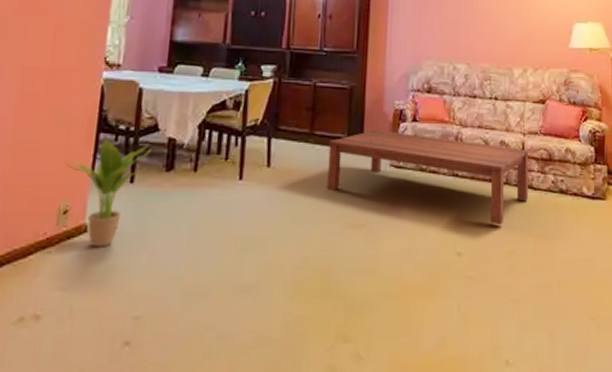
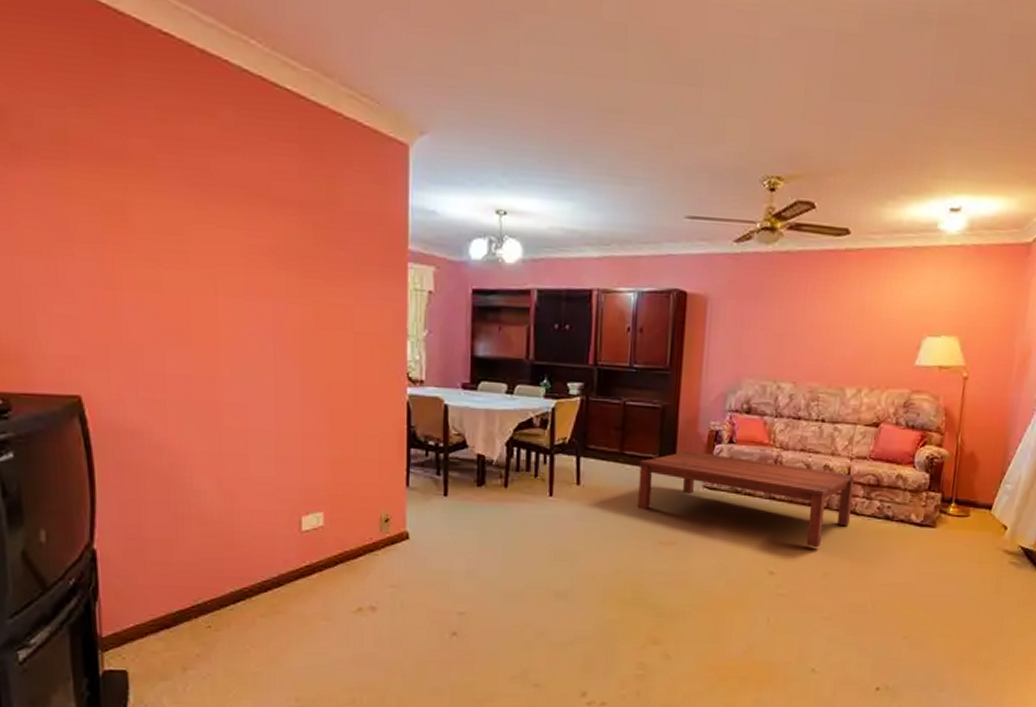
potted plant: present [66,140,151,248] -> none [382,455,462,553]

